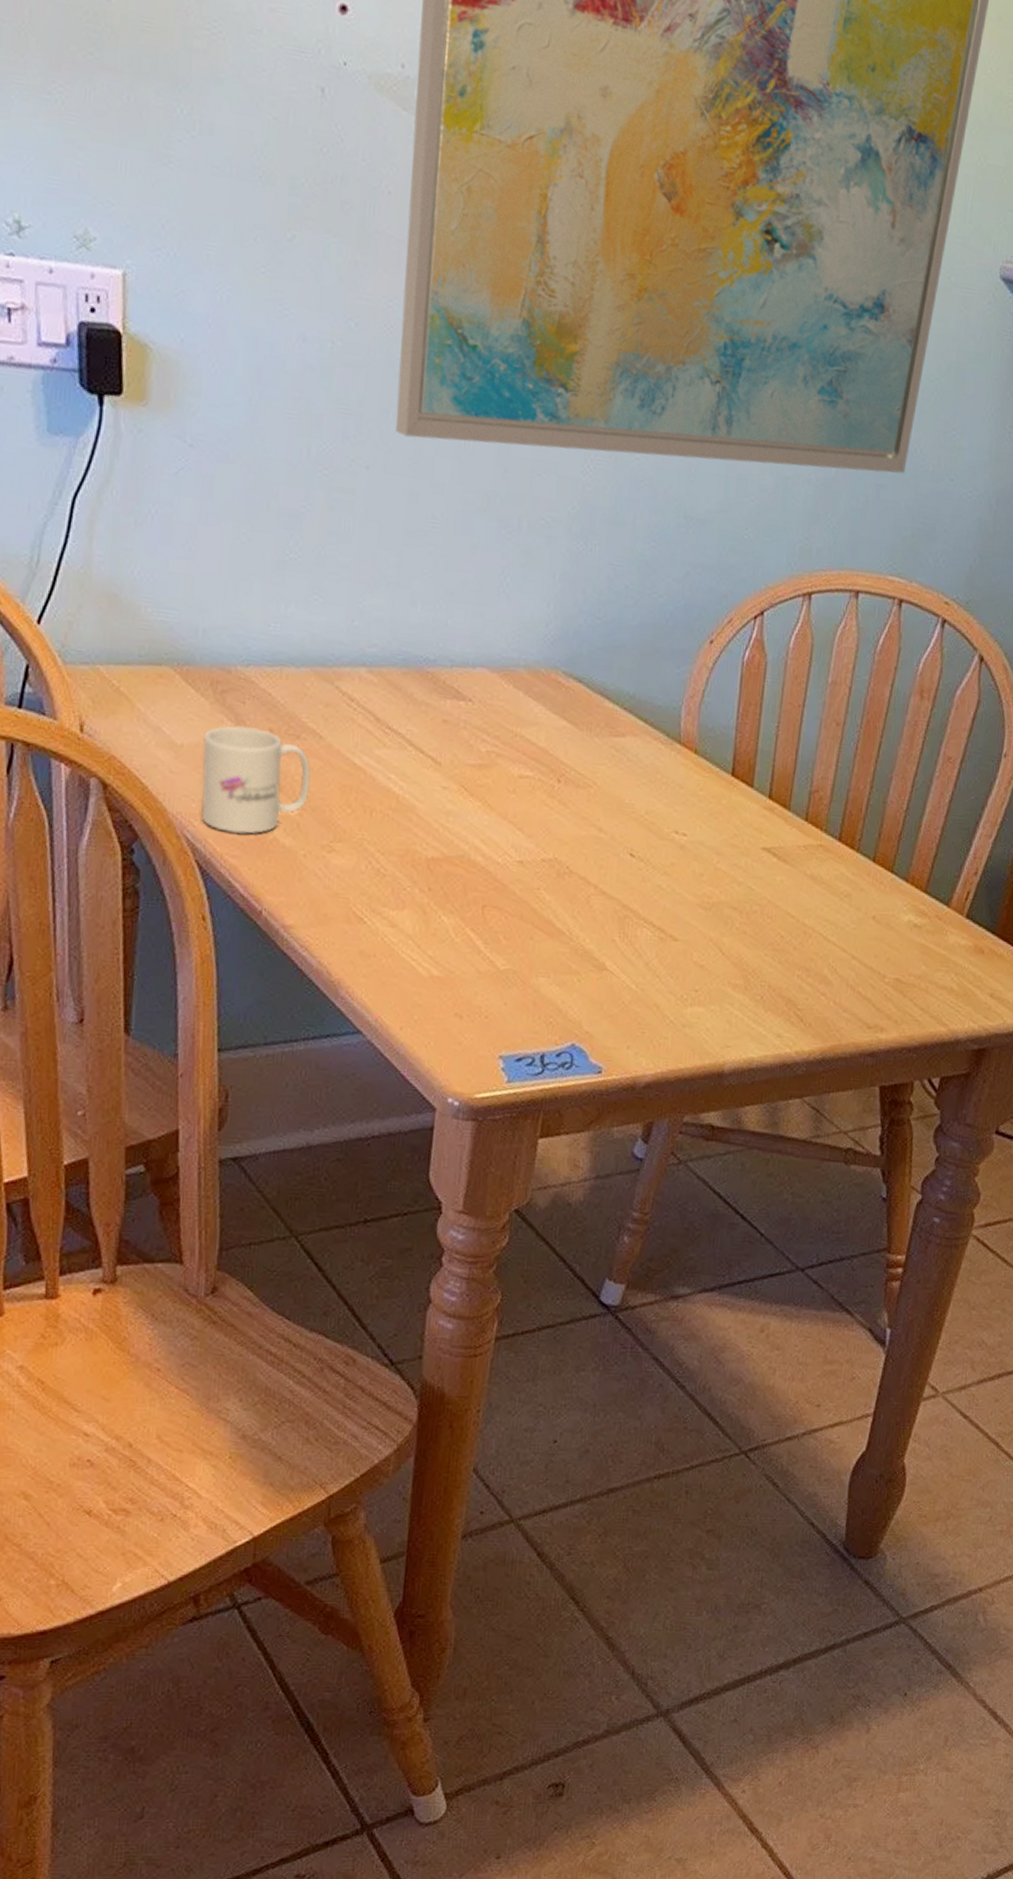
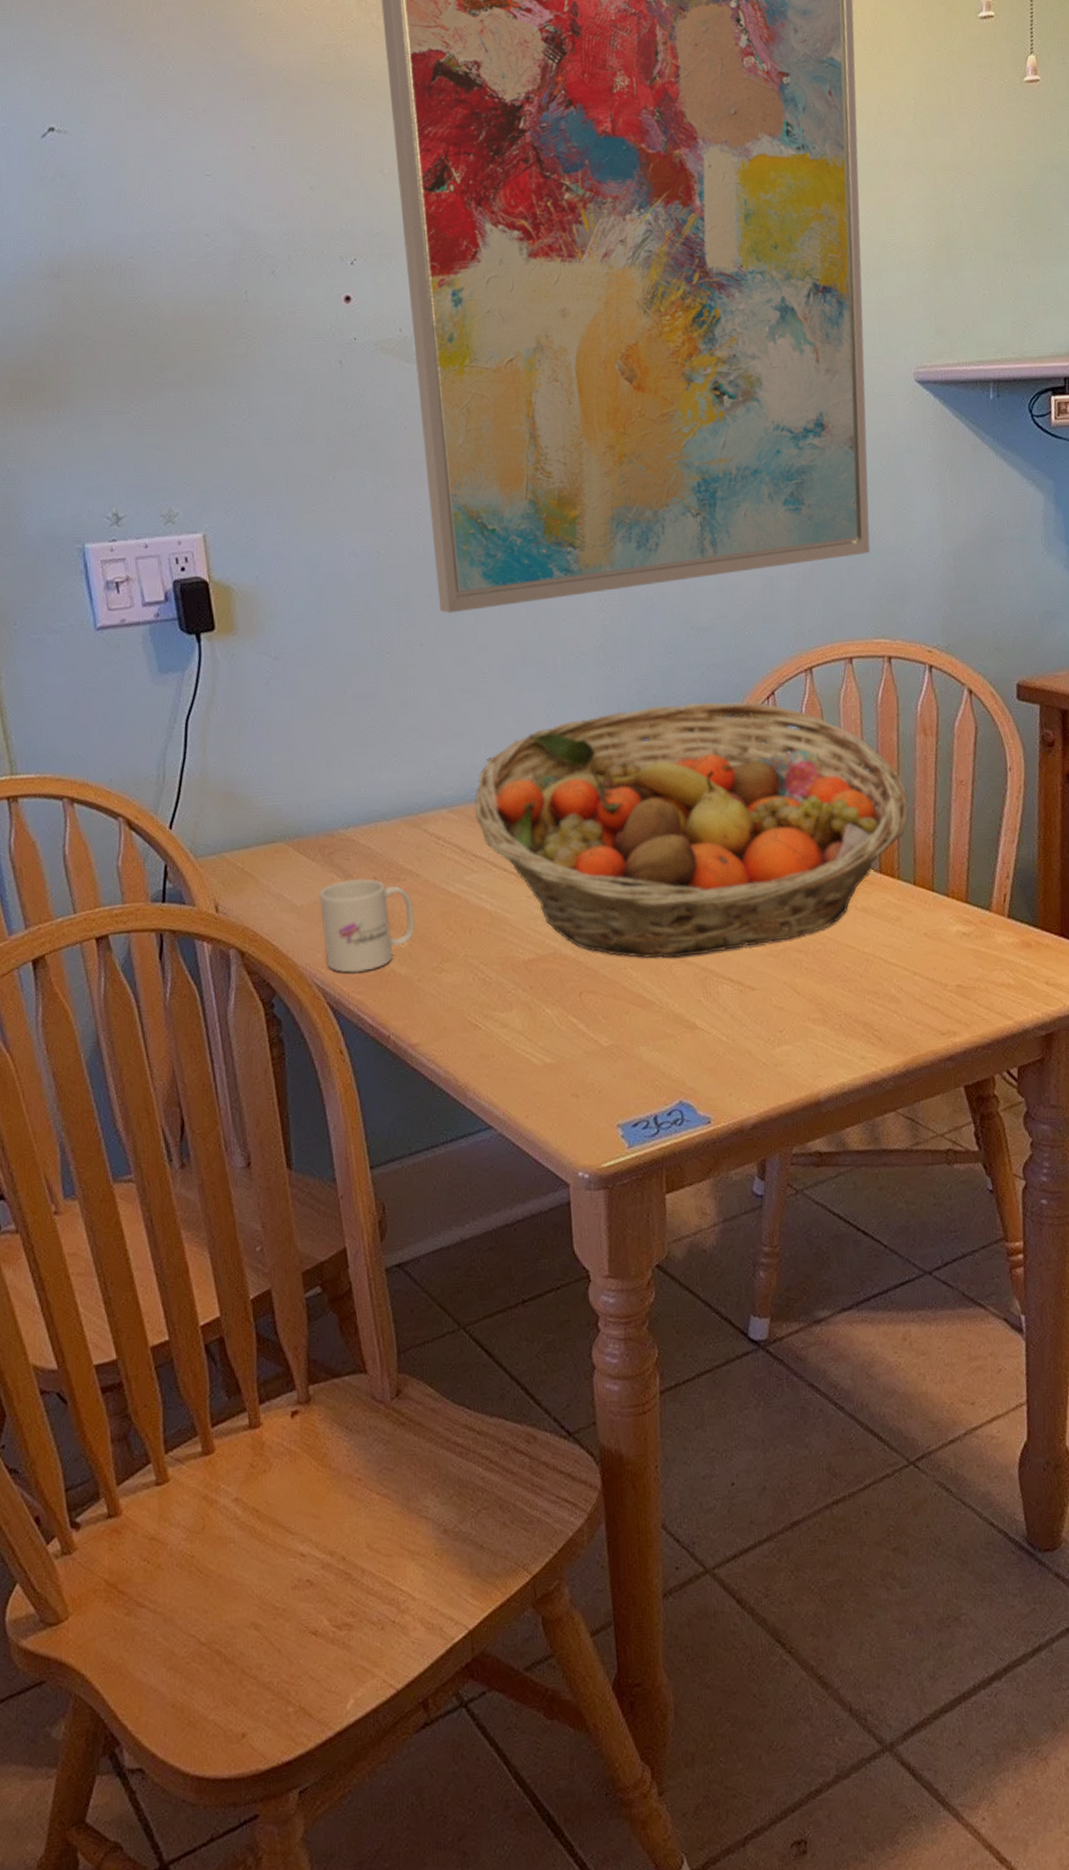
fruit basket: none [397,596,888,893] -> present [475,701,909,958]

